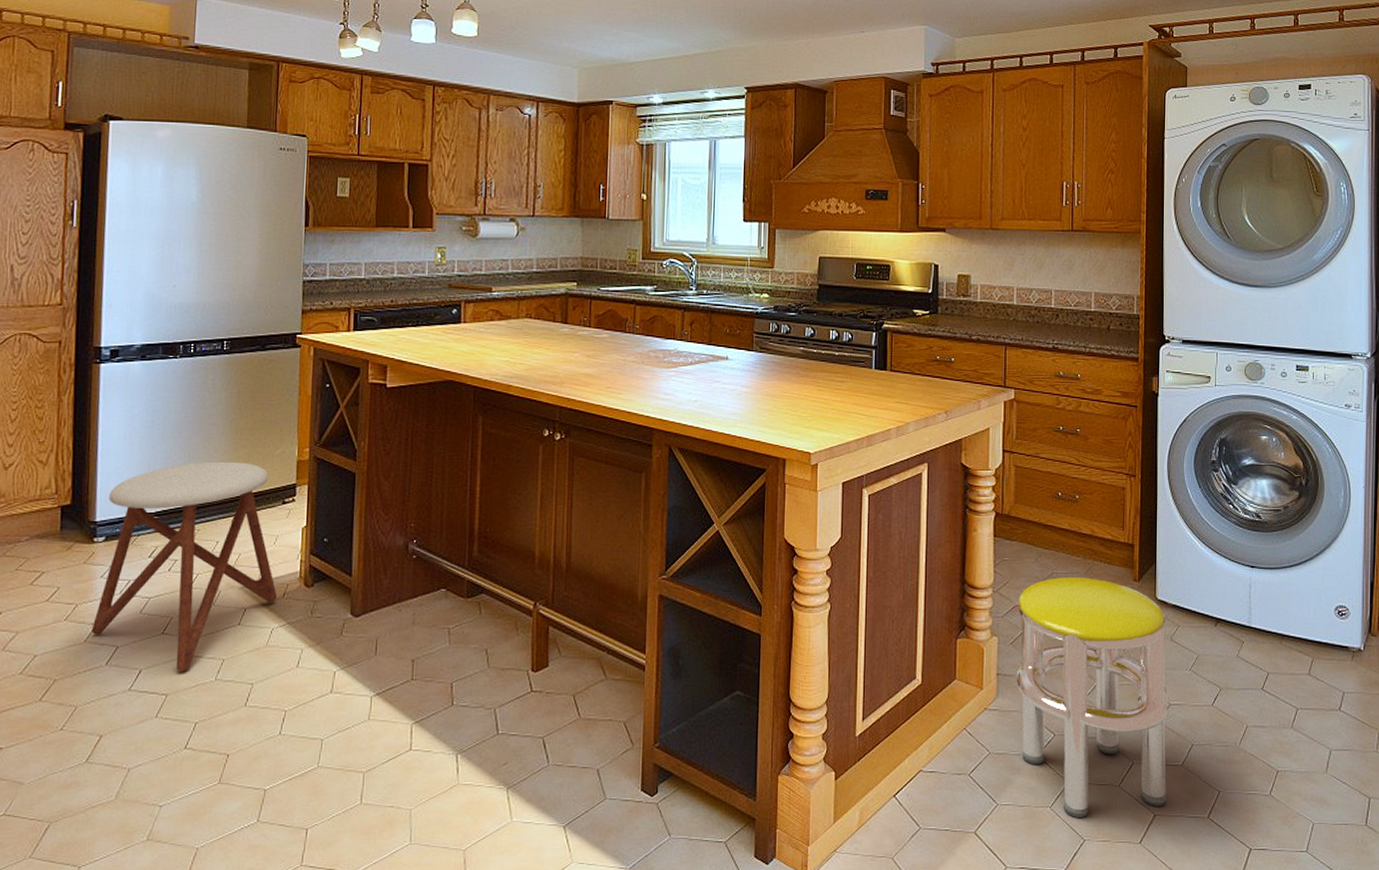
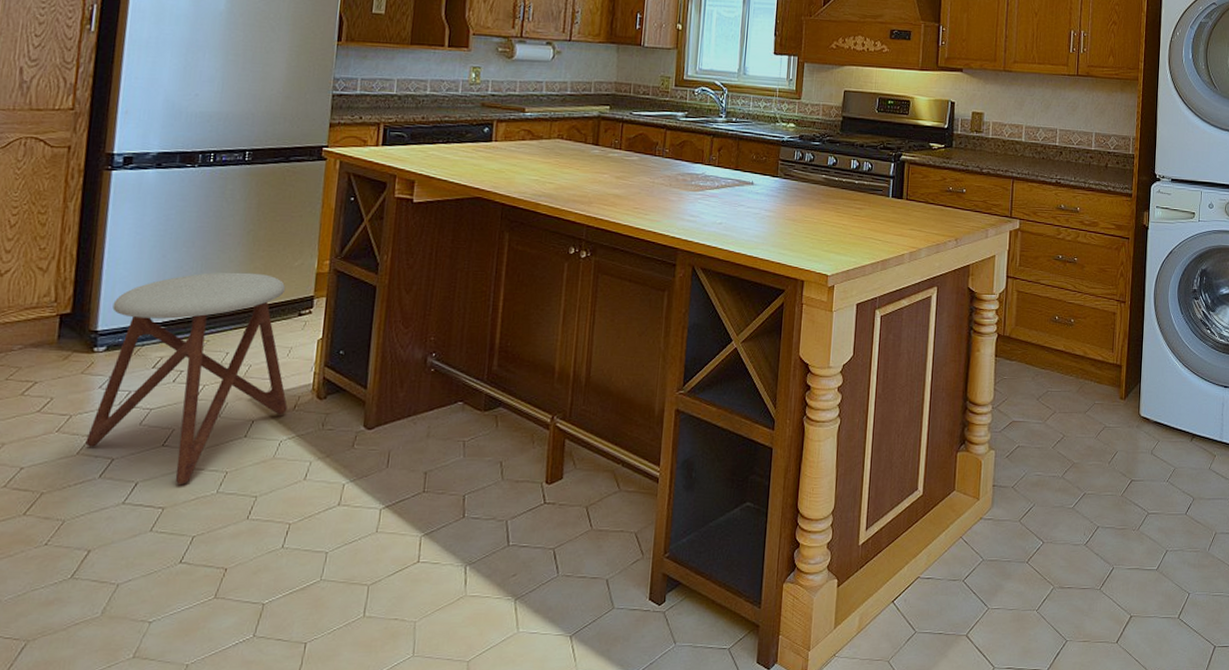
stool: present [1015,576,1169,819] -> none [1009,394,1148,621]

